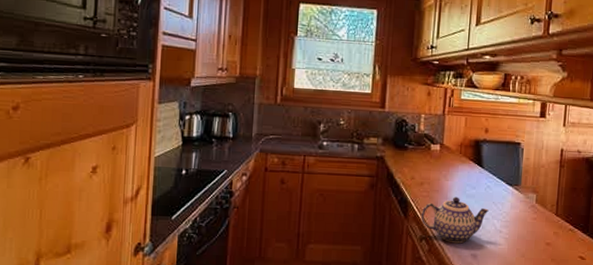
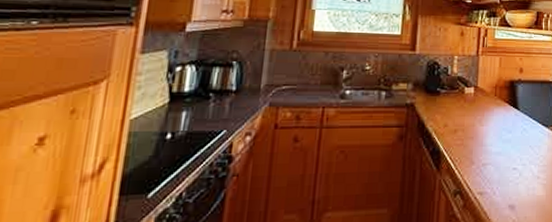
teapot: present [421,196,489,244] -> none [454,143,526,195]

